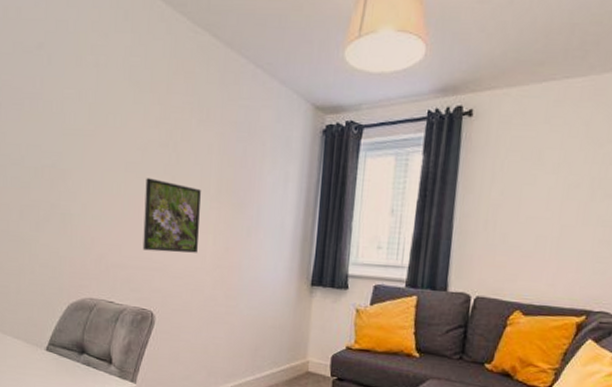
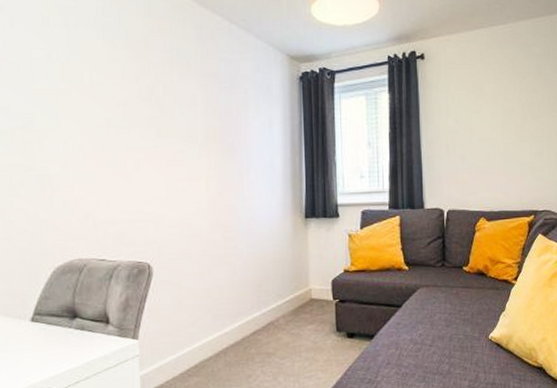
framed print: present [142,178,201,253] -> none [130,132,191,203]

